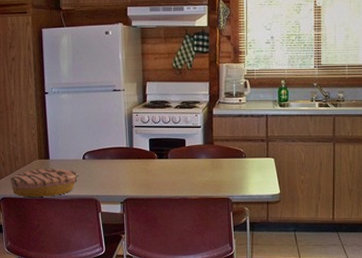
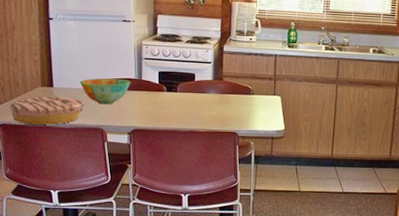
bowl: none [73,148,123,175] -> present [79,78,131,105]

